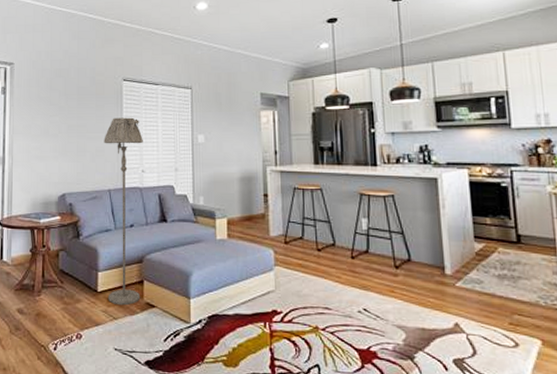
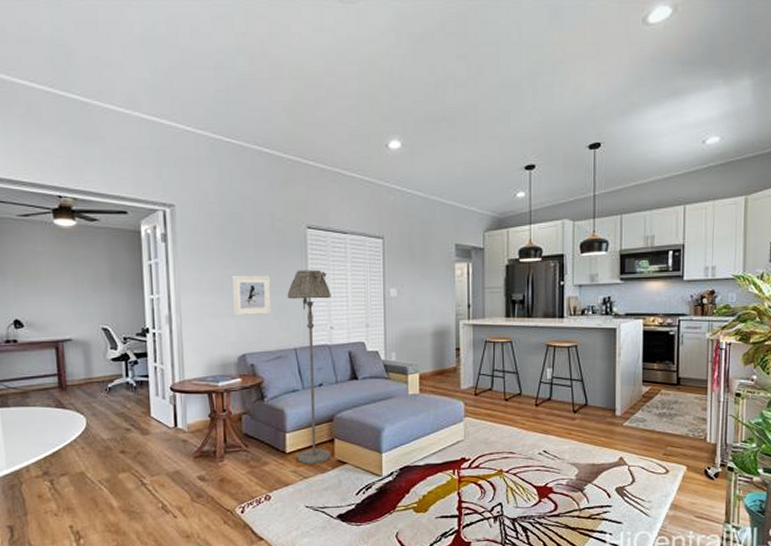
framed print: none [57,122,90,158] -> present [232,275,272,315]

